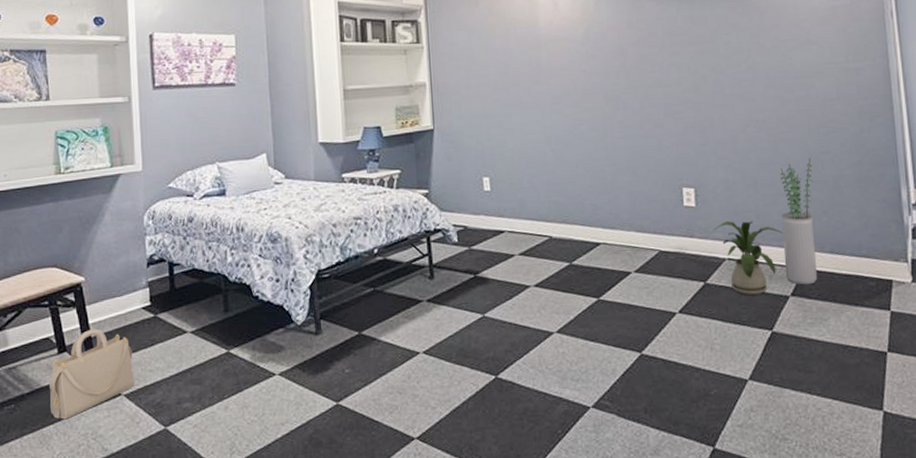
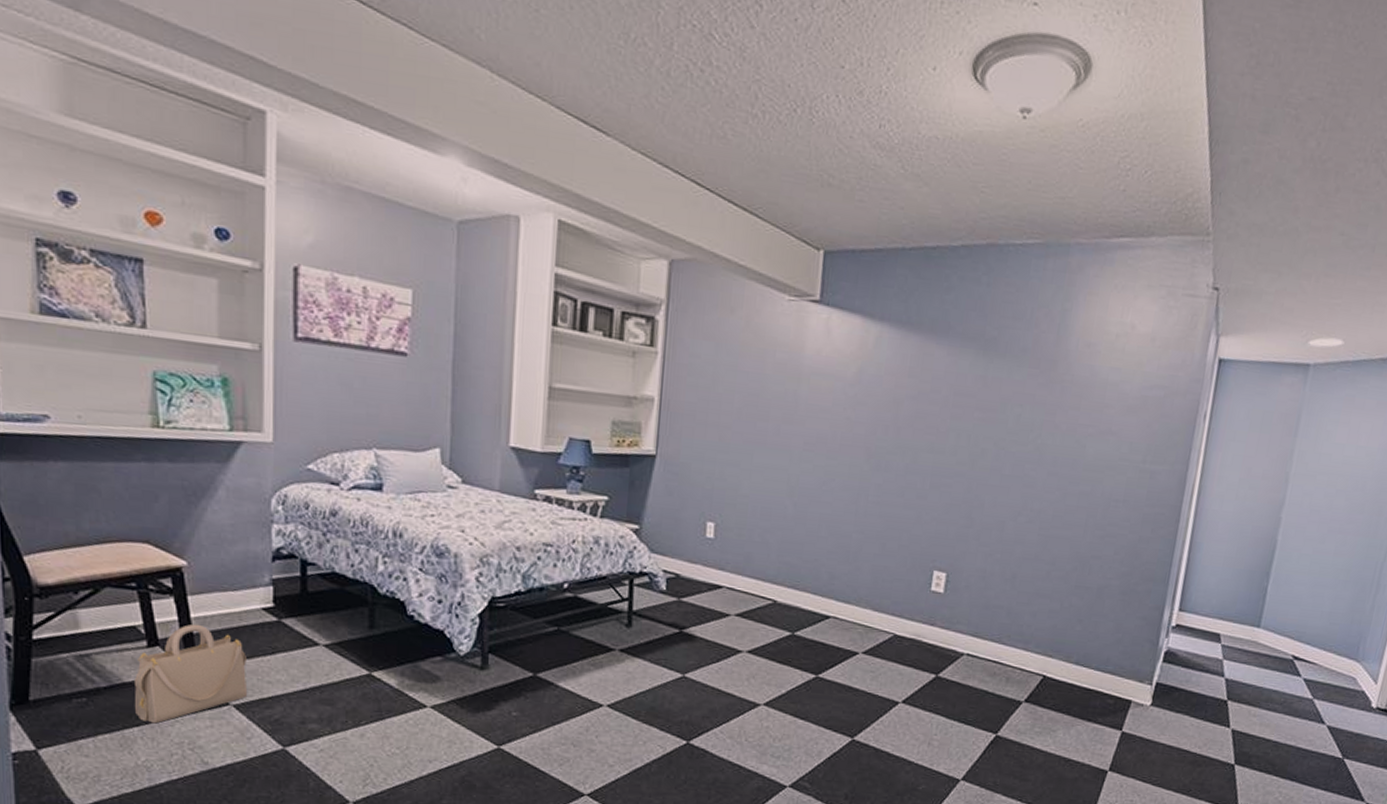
house plant: present [714,221,784,296] -> none [958,614,1032,697]
vase: present [780,158,818,285] -> none [1023,560,1079,694]

